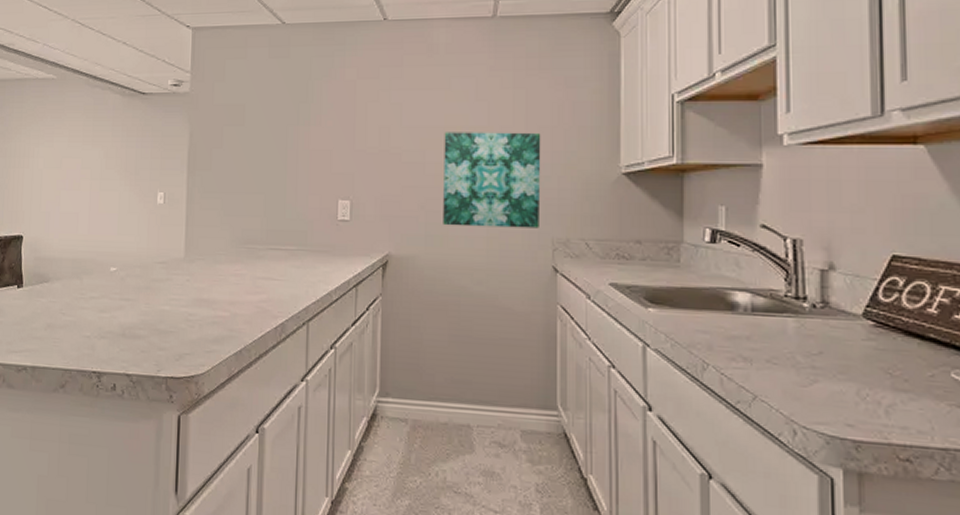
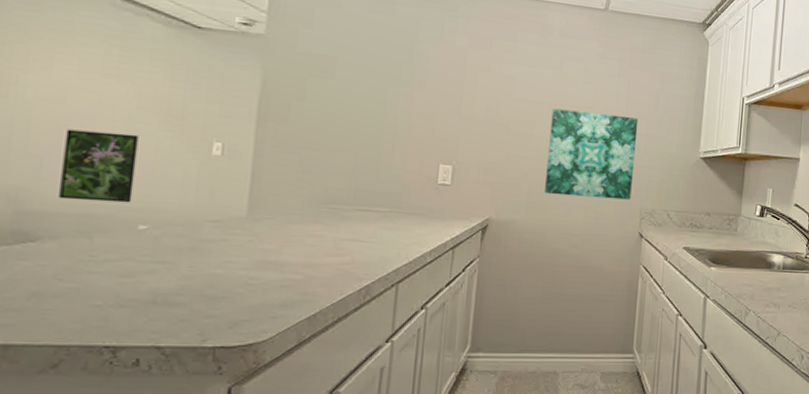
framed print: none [61,189,108,249] -> present [59,129,139,203]

